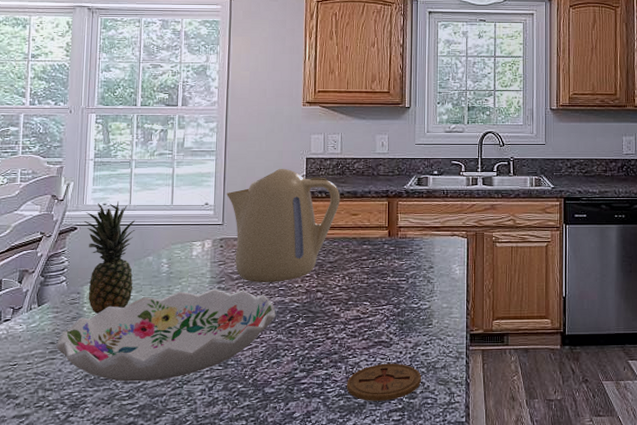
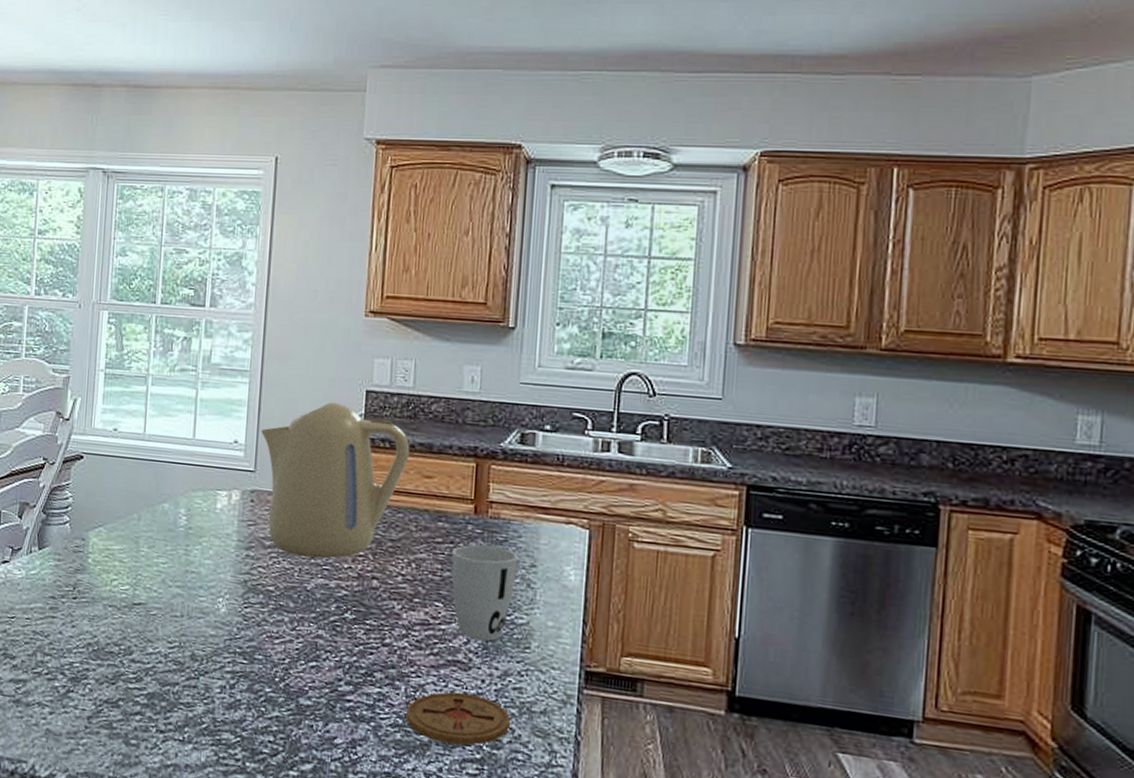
decorative bowl: present [56,288,276,382] -> none [57,553,318,666]
fruit: present [83,201,136,314] -> none [90,426,151,569]
cup: none [374,258,420,324] -> present [451,544,518,641]

